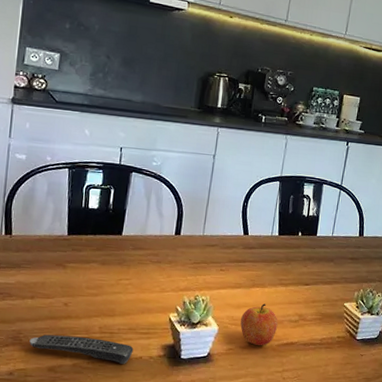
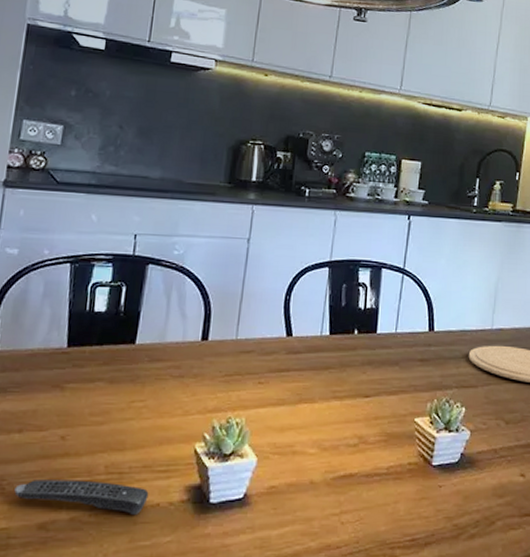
apple: present [240,303,279,346] -> none [285,424,333,481]

